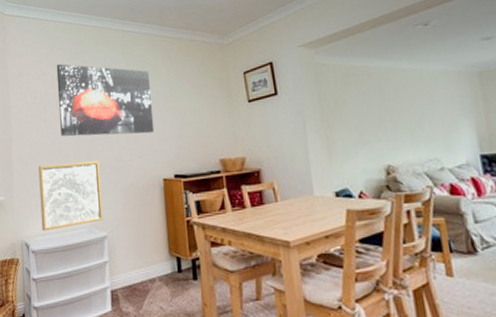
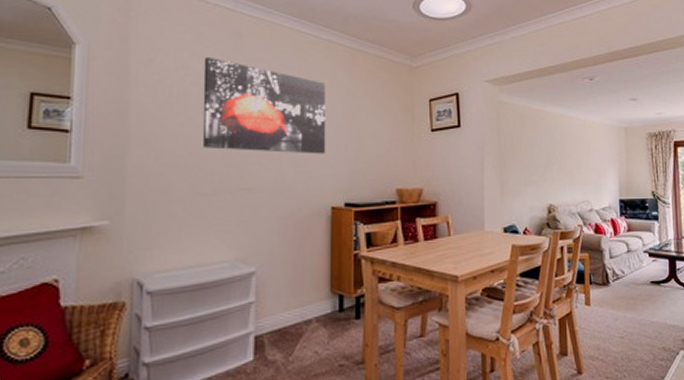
wall art: present [38,161,104,232] -> none [164,182,254,267]

